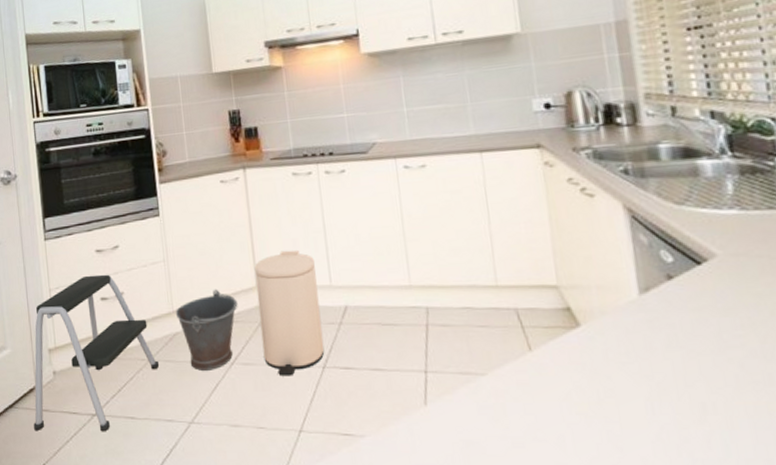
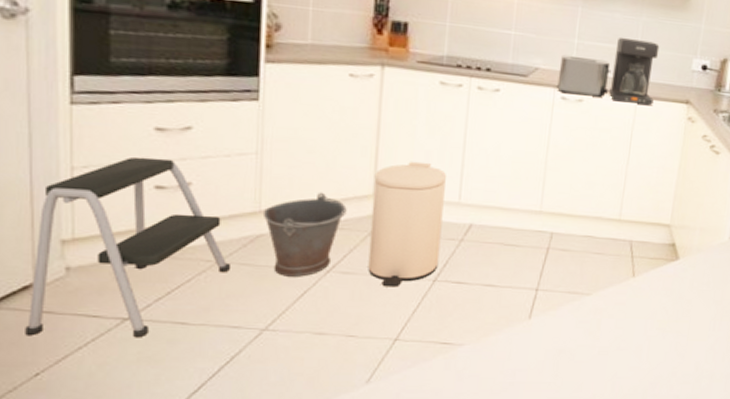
toaster: none [394,121,451,163] -> present [556,54,612,97]
coffee maker: none [446,92,500,160] -> present [608,36,660,105]

